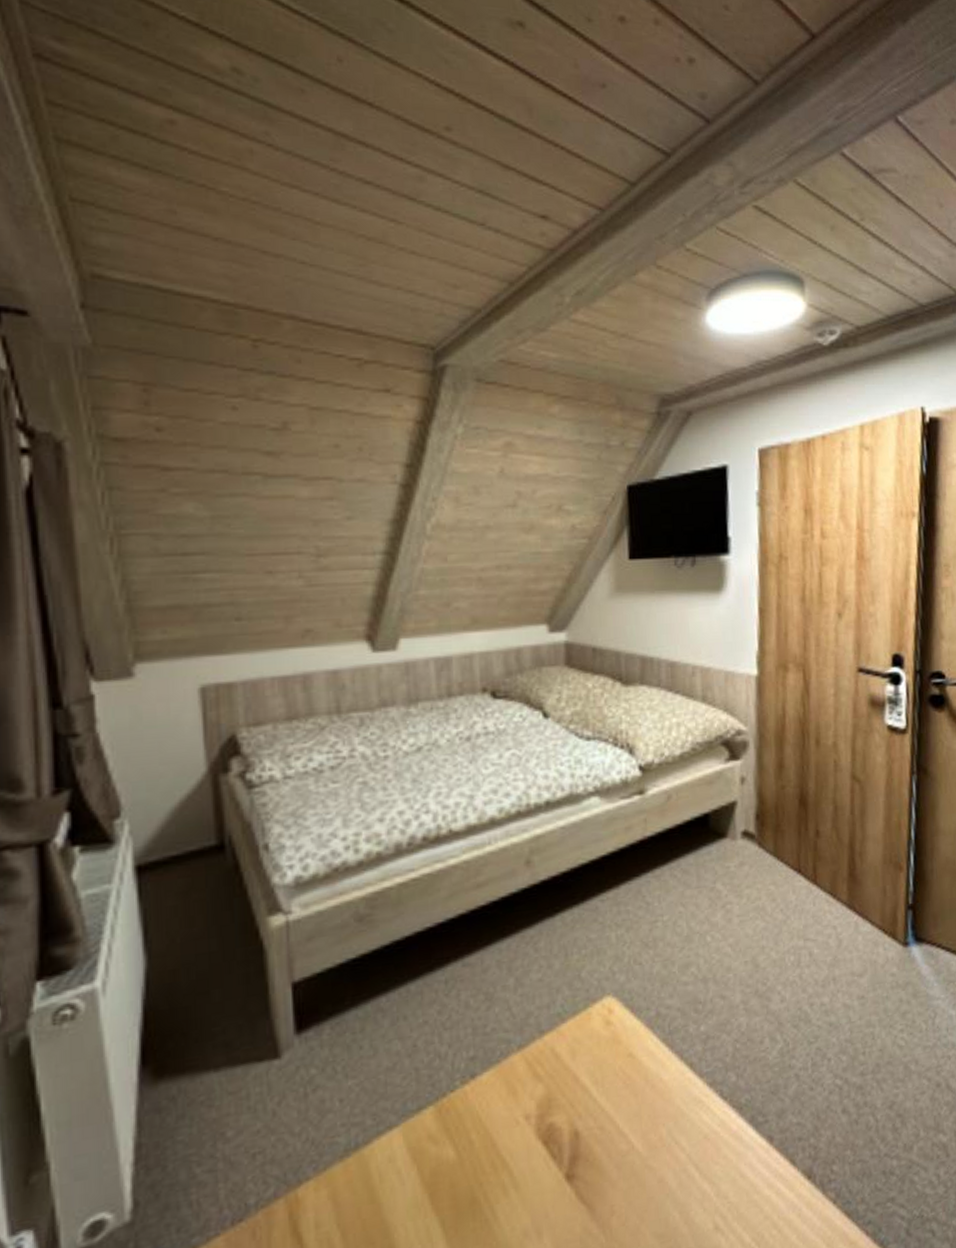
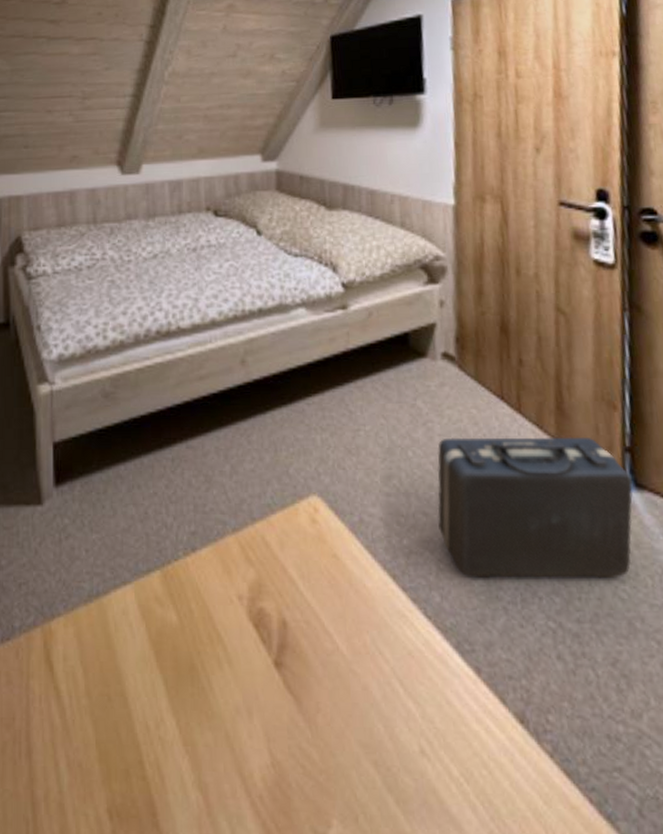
suitcase: none [734,900,913,1052] -> present [437,436,633,579]

